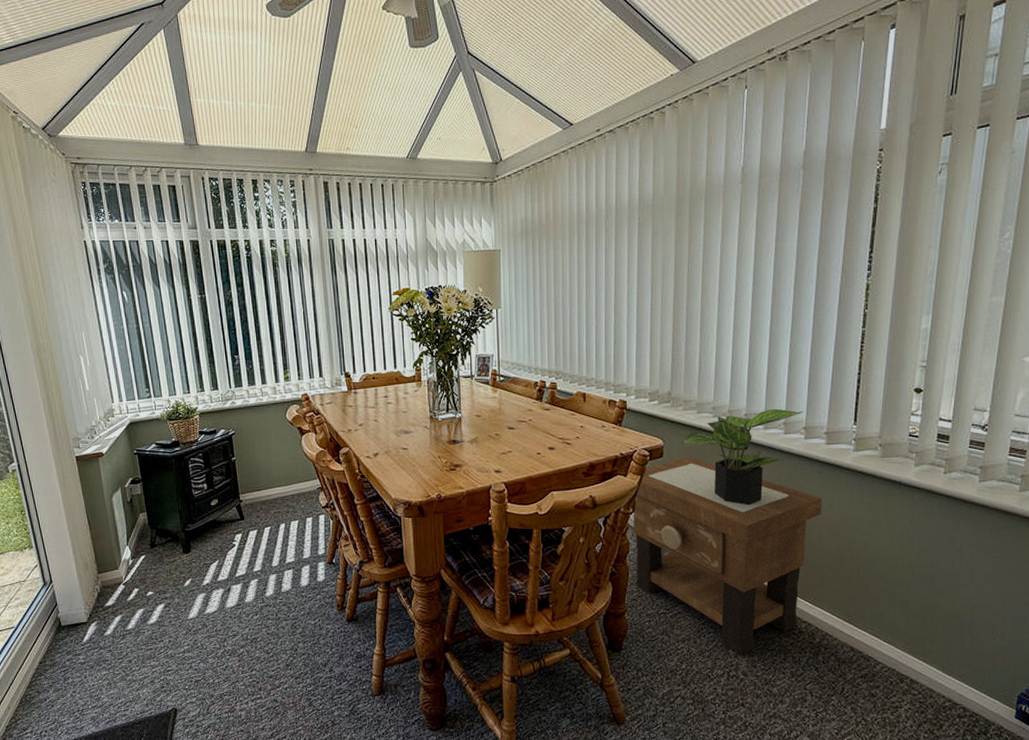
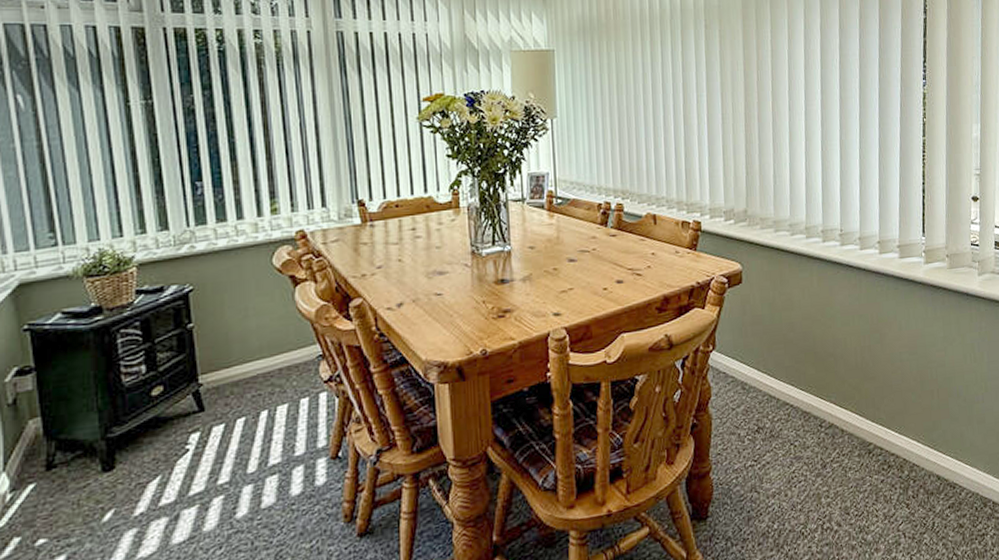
side table: present [633,457,823,656] -> none [713,281,901,503]
potted plant: present [681,408,803,506] -> none [760,223,876,331]

